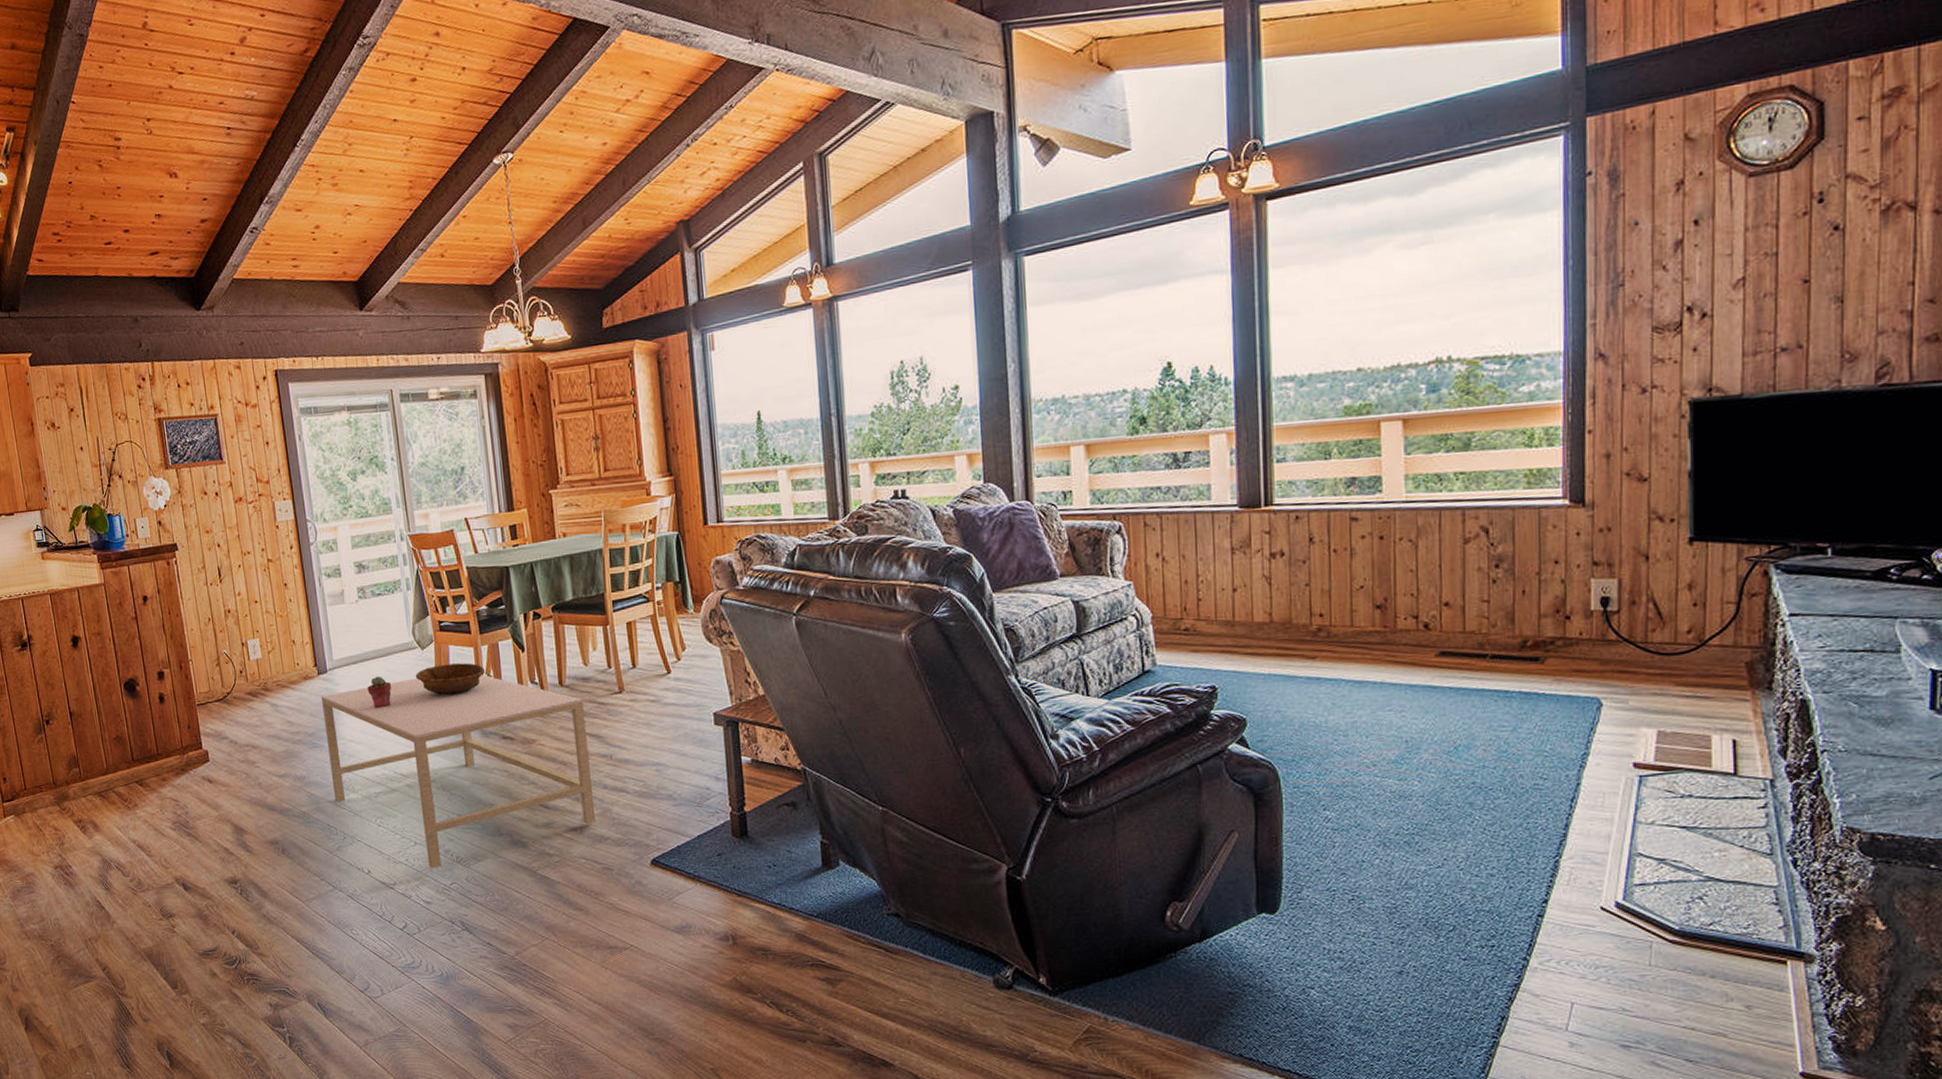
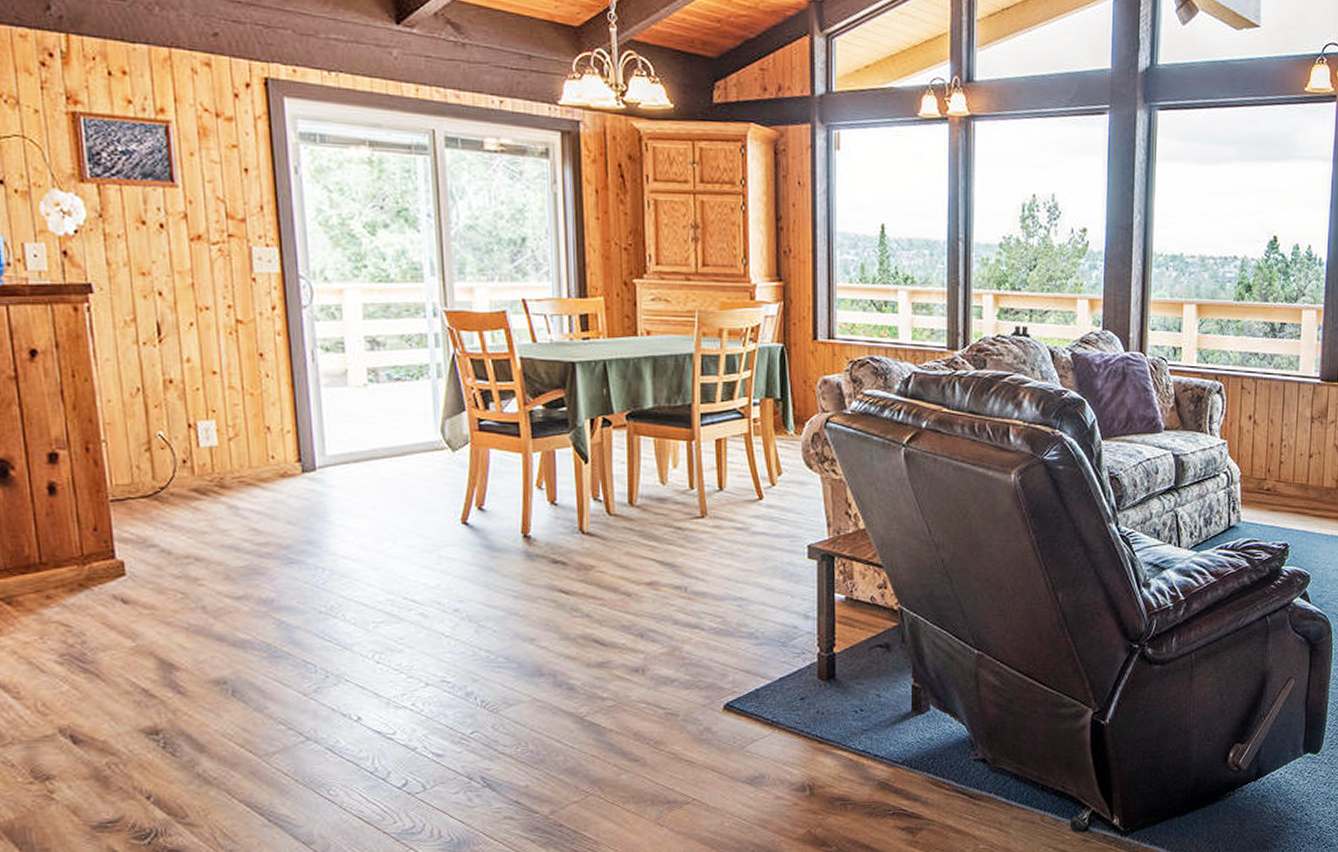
coffee table: present [322,675,596,869] -> none [305,485,662,715]
potted succulent: present [367,676,392,708] -> none [373,479,408,519]
decorative bowl: present [415,663,486,696] -> none [441,471,536,509]

